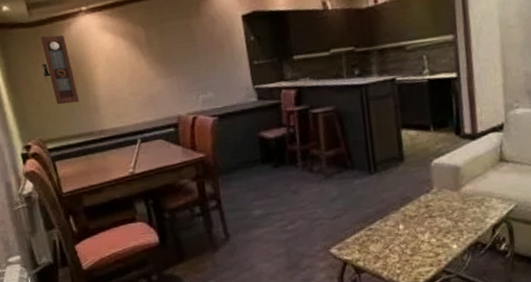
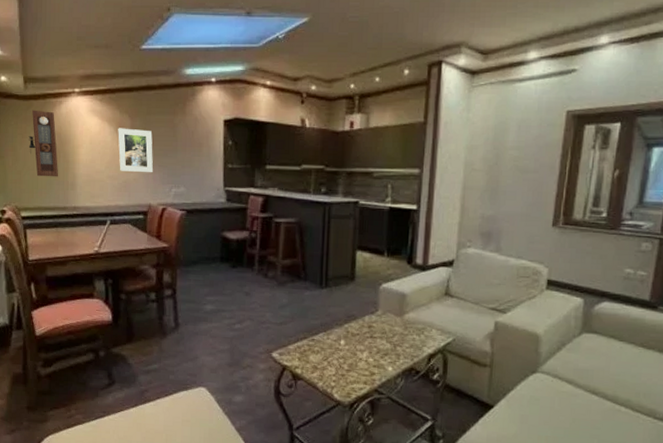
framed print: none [133,39,176,86] -> present [118,128,153,173]

